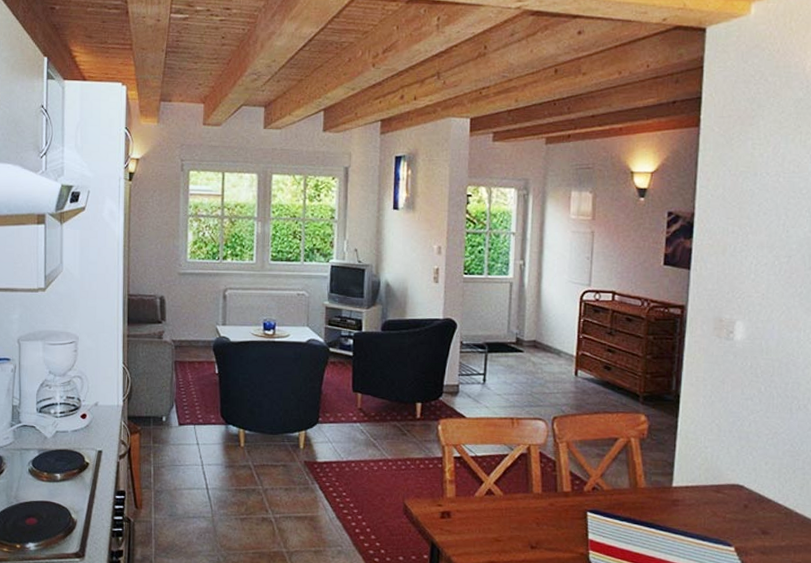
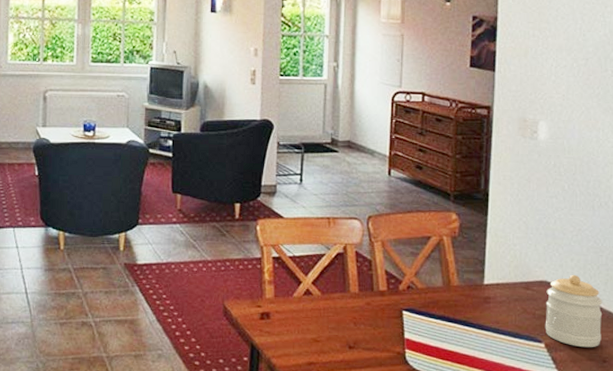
jar: none [735,478,798,553] -> present [545,274,603,348]

